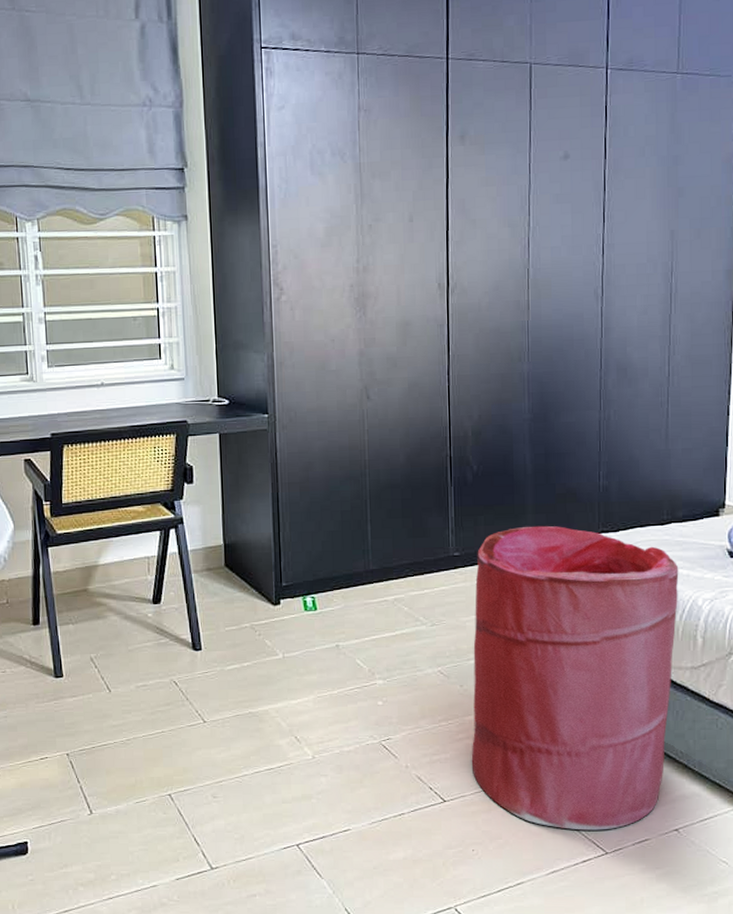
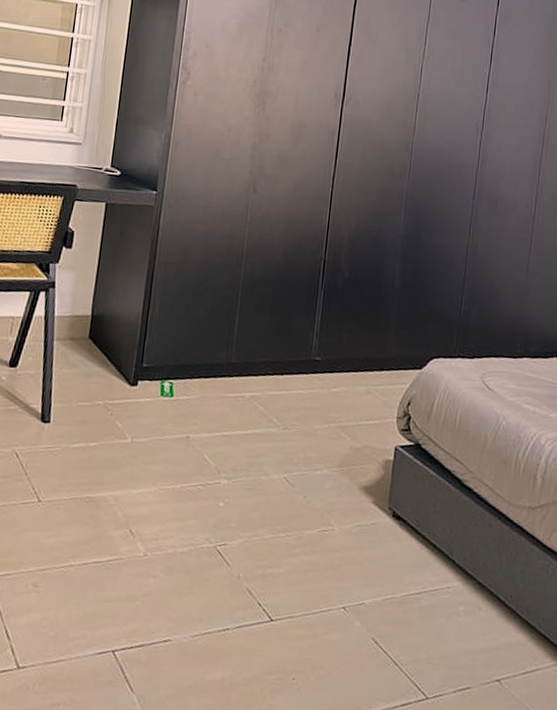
laundry hamper: present [471,525,679,831] -> none [303,340,526,672]

